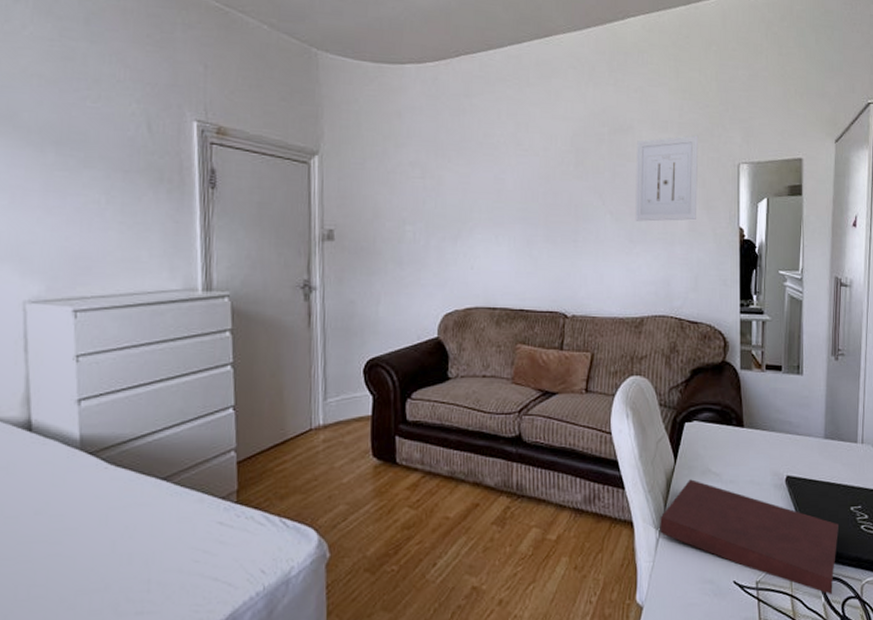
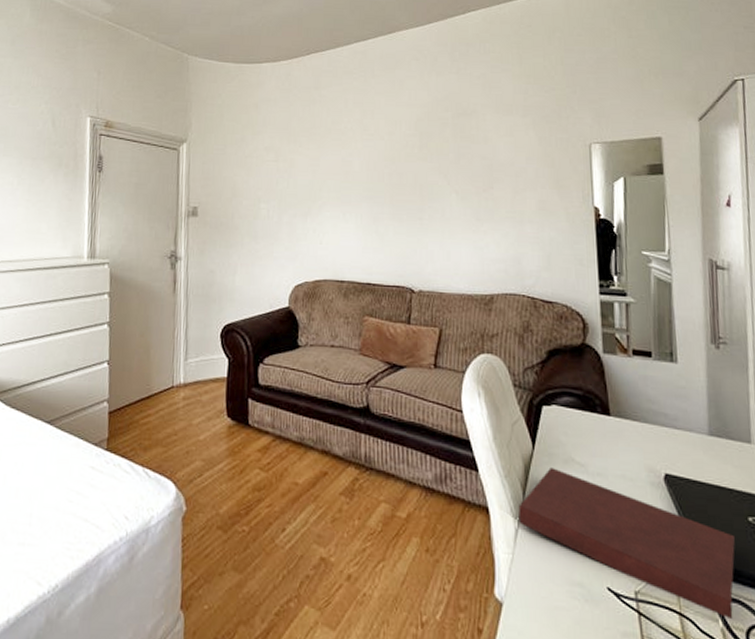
wall art: present [635,135,699,222] -> none [481,117,547,201]

